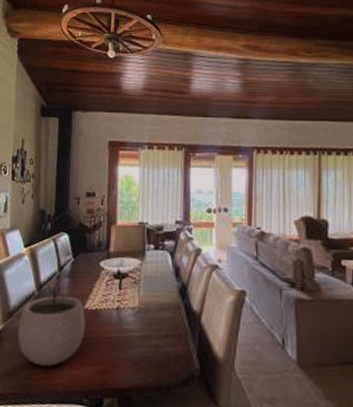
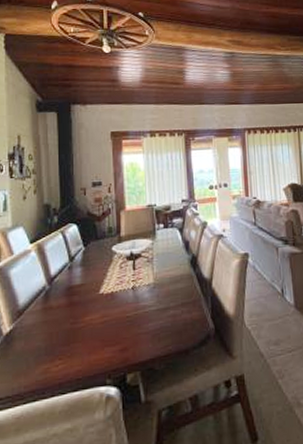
plant pot: present [17,281,86,367] -> none [30,272,102,358]

